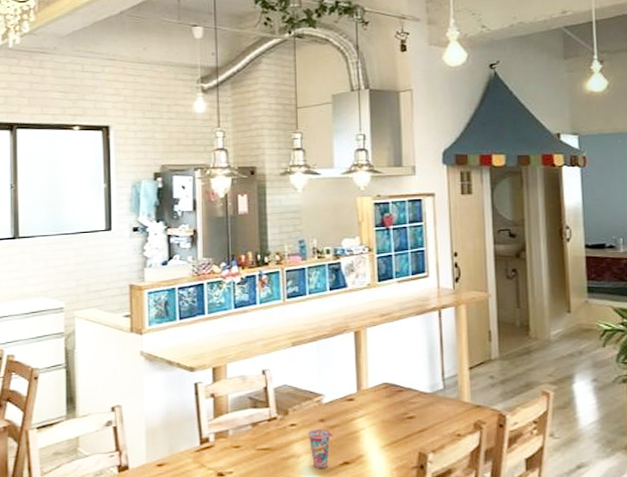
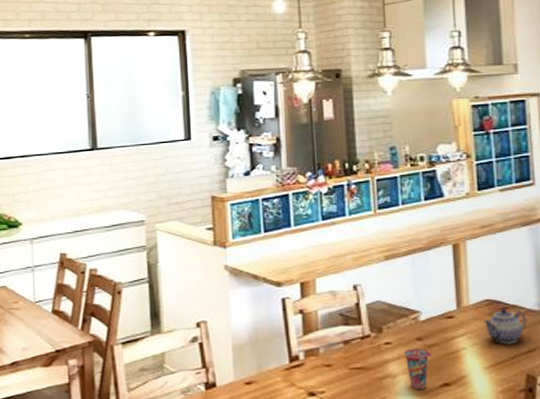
teapot: none [381,390,420,425] -> present [483,308,527,344]

